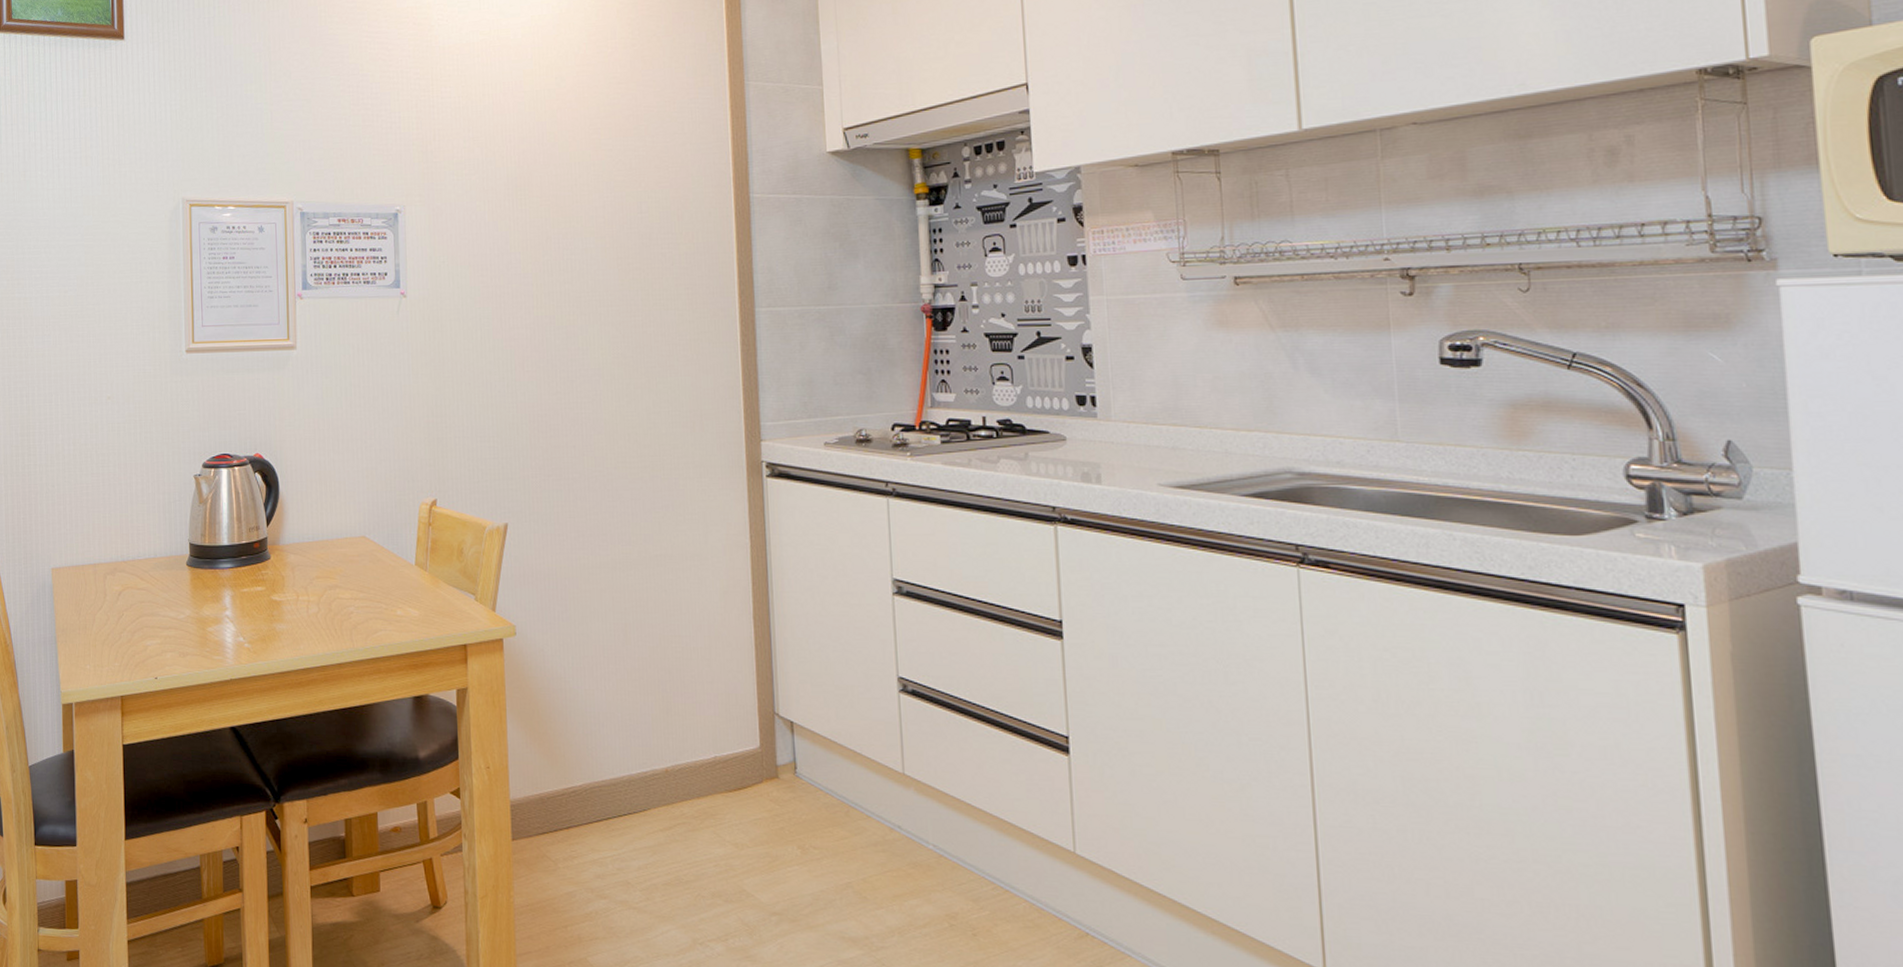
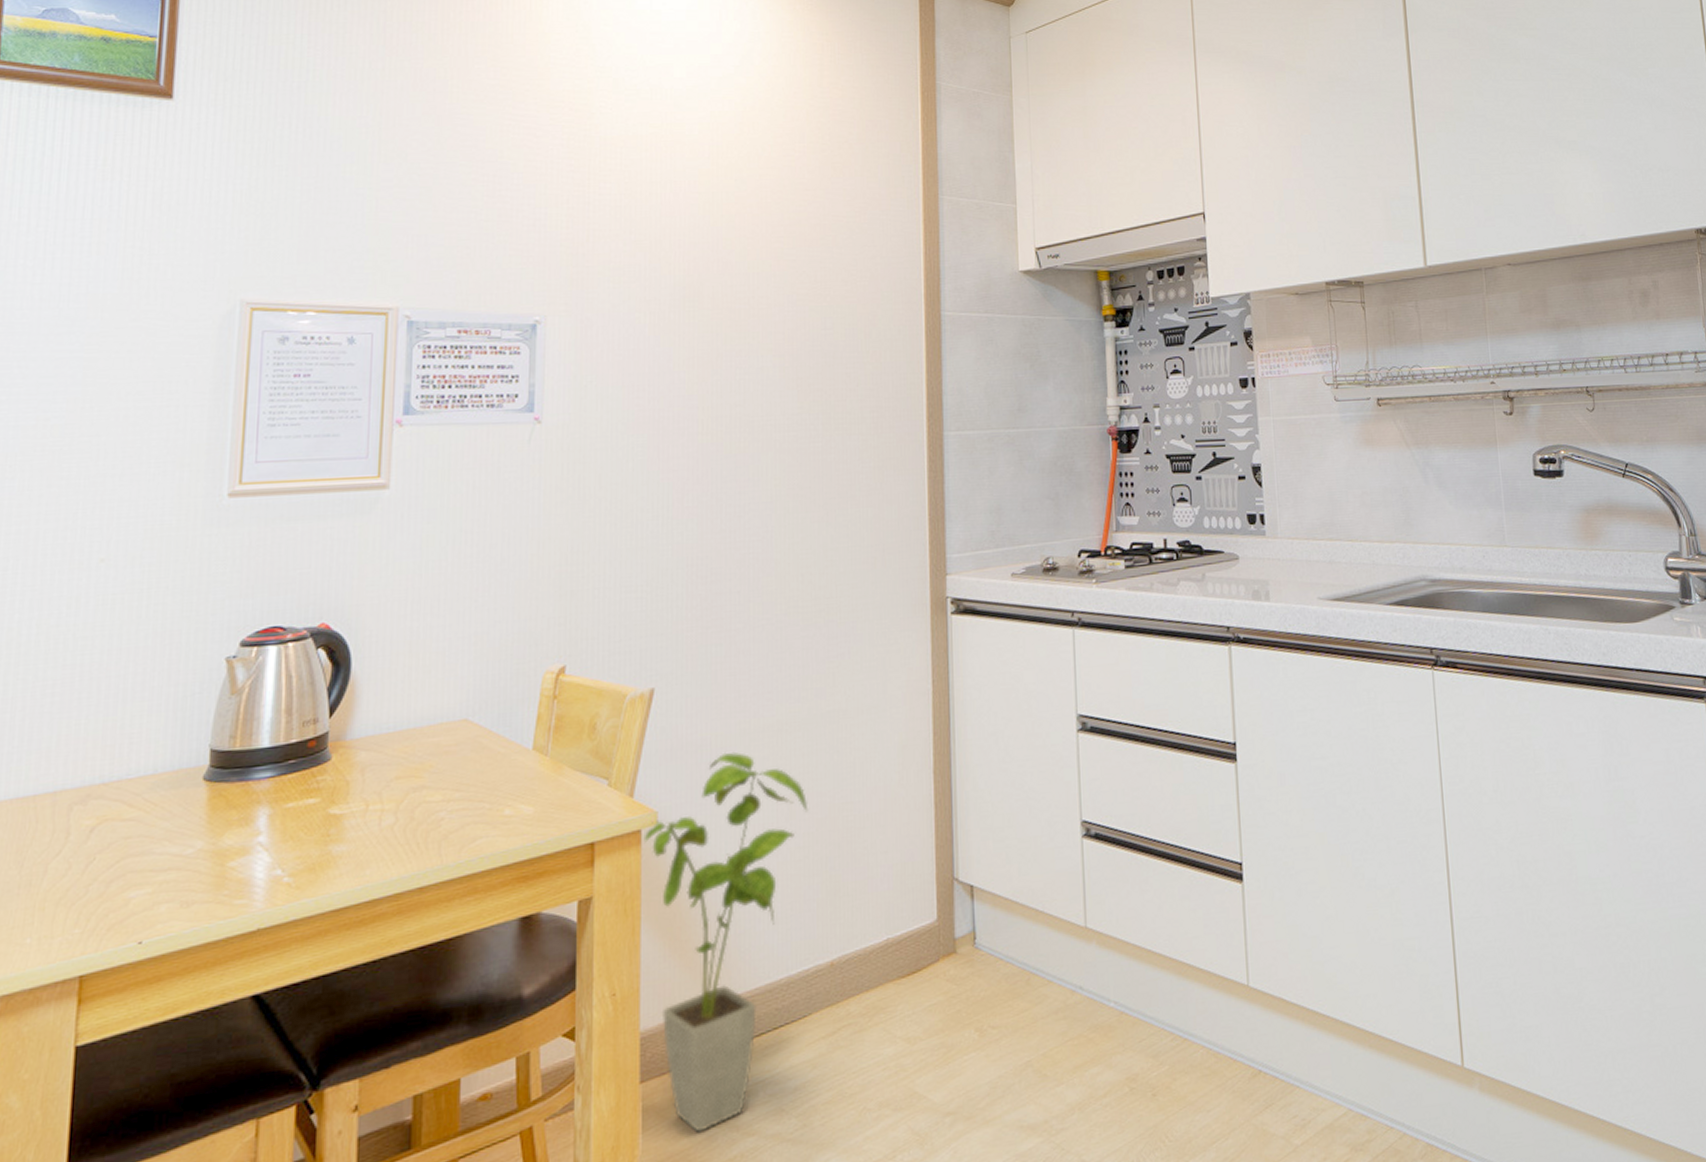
house plant: none [505,582,642,888] -> present [643,751,809,1133]

